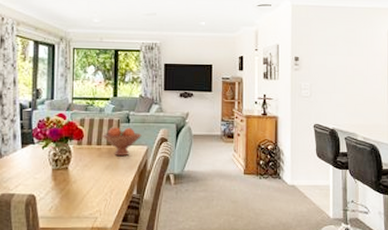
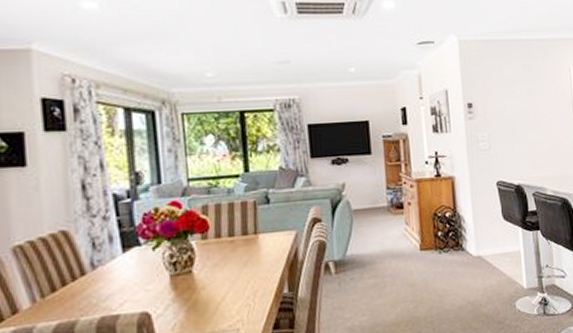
fruit bowl: present [103,127,142,155] -> none [235,209,287,247]

